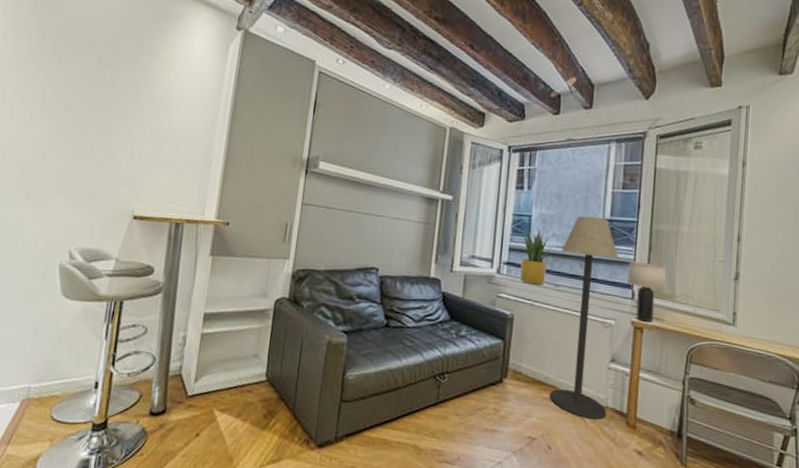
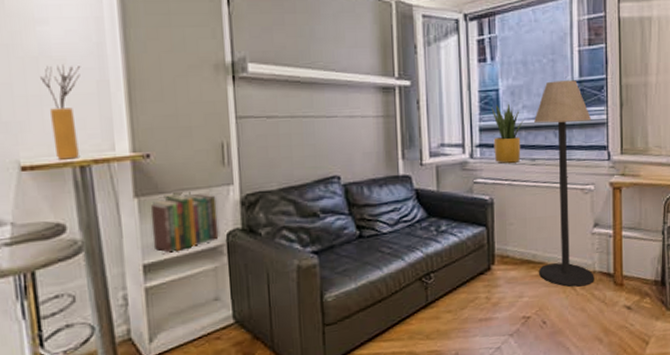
vase: none [161,142,195,217] -> present [40,65,81,160]
books: none [216,259,273,308] -> present [151,193,219,254]
table lamp: present [627,261,667,322] -> none [602,120,640,181]

